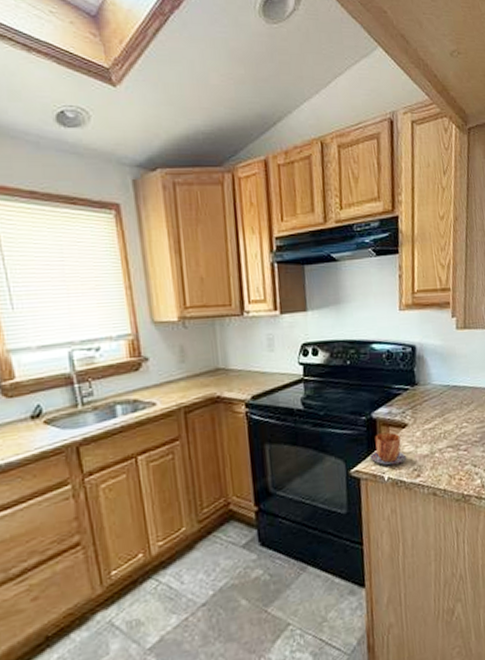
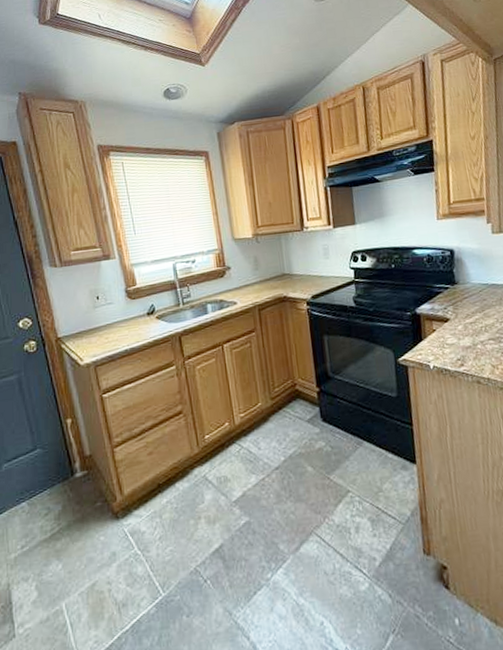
mug: present [370,432,407,466] -> none [415,326,450,355]

